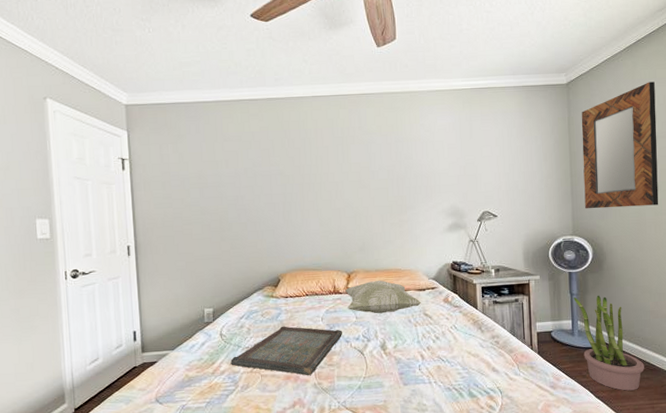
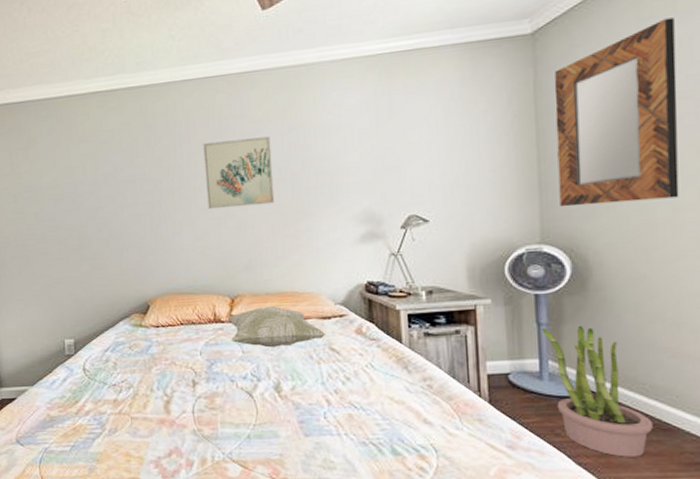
serving tray: present [230,326,342,375] -> none [95,360,226,420]
wall art: none [328,145,384,201] -> present [203,136,275,210]

